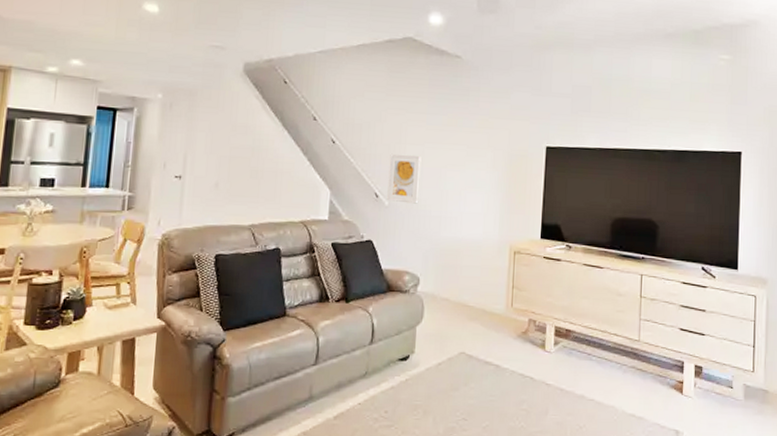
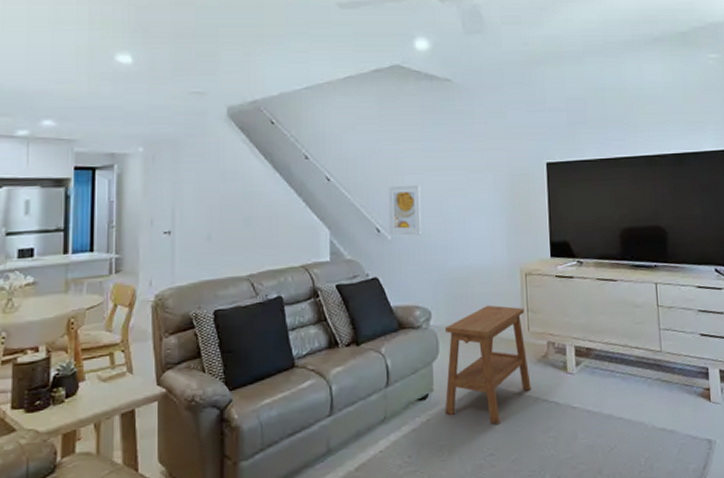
side table: none [423,277,510,392] -> present [444,305,531,425]

